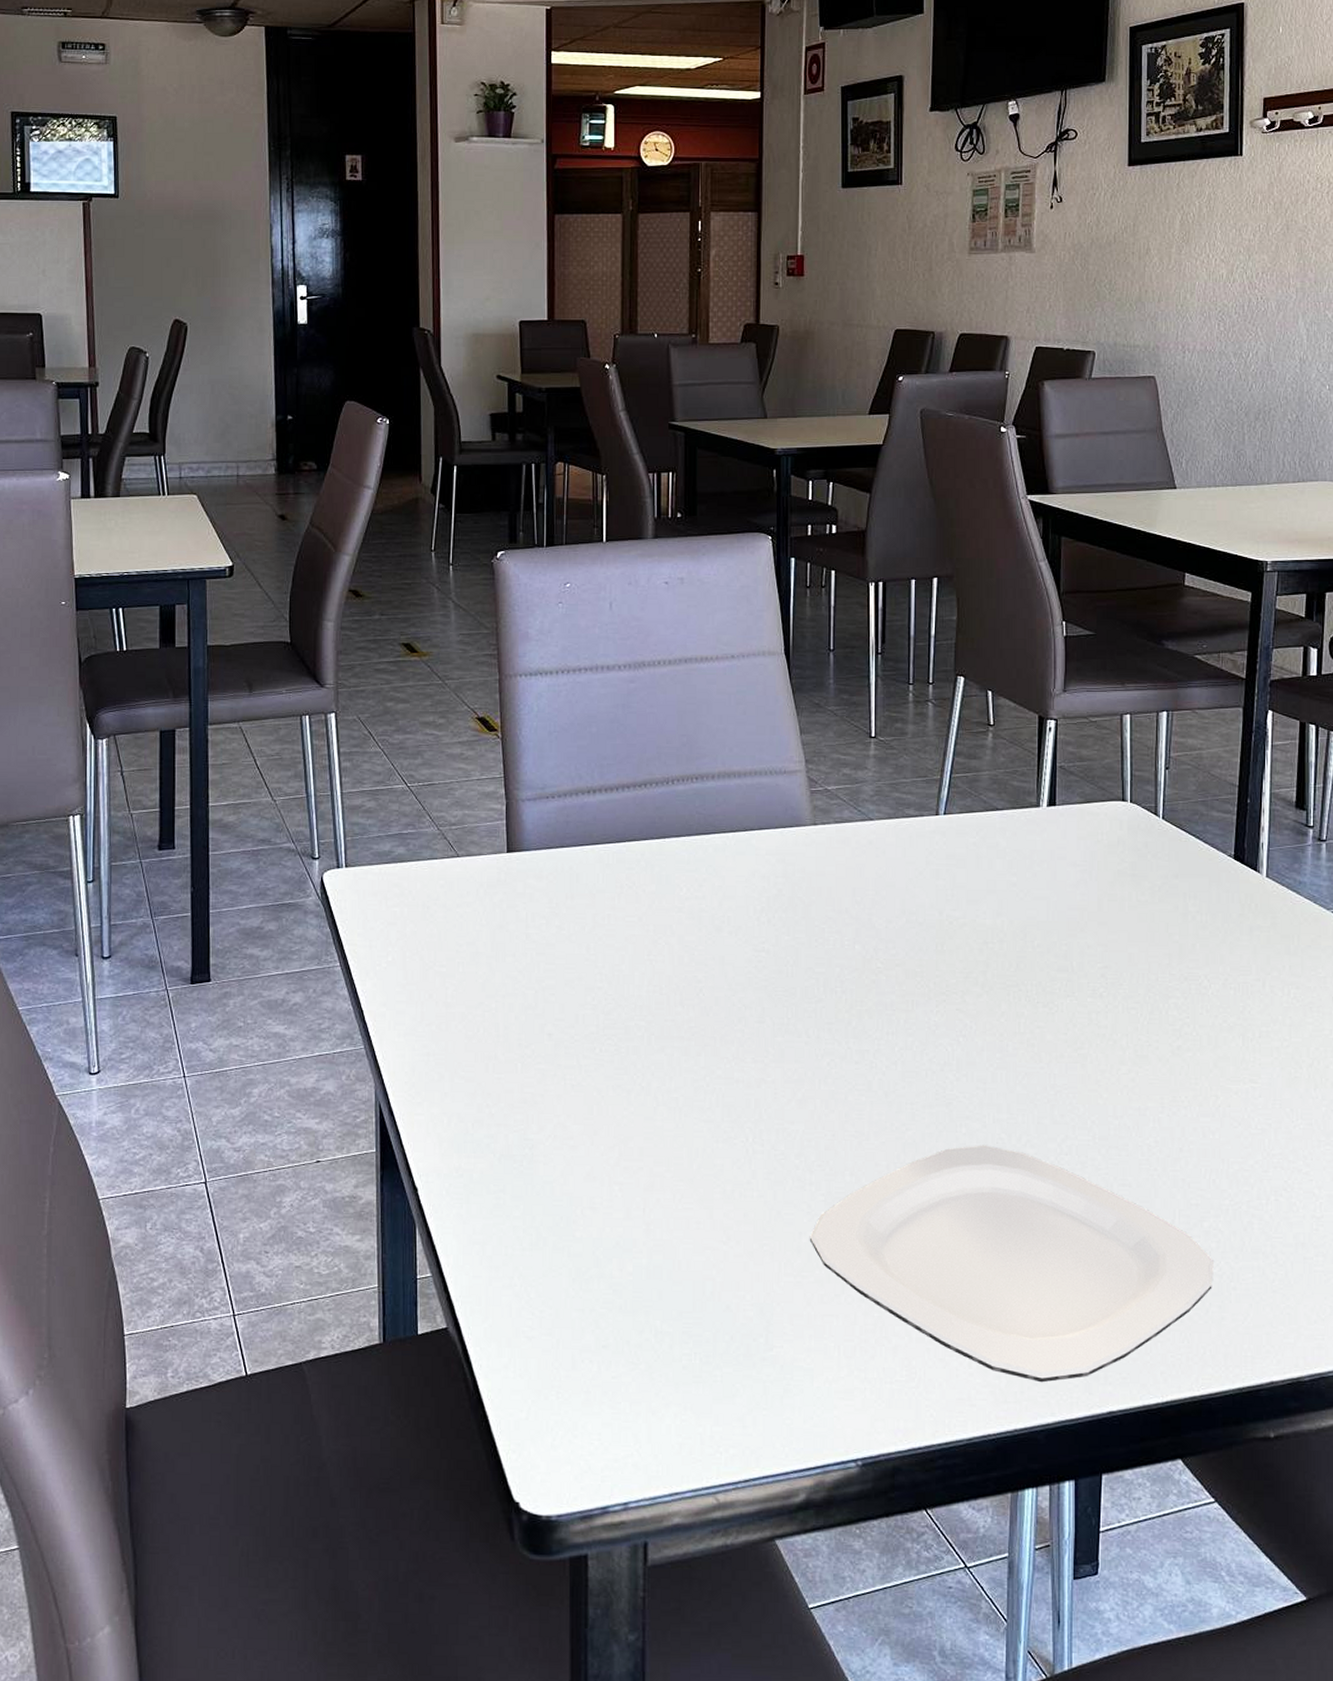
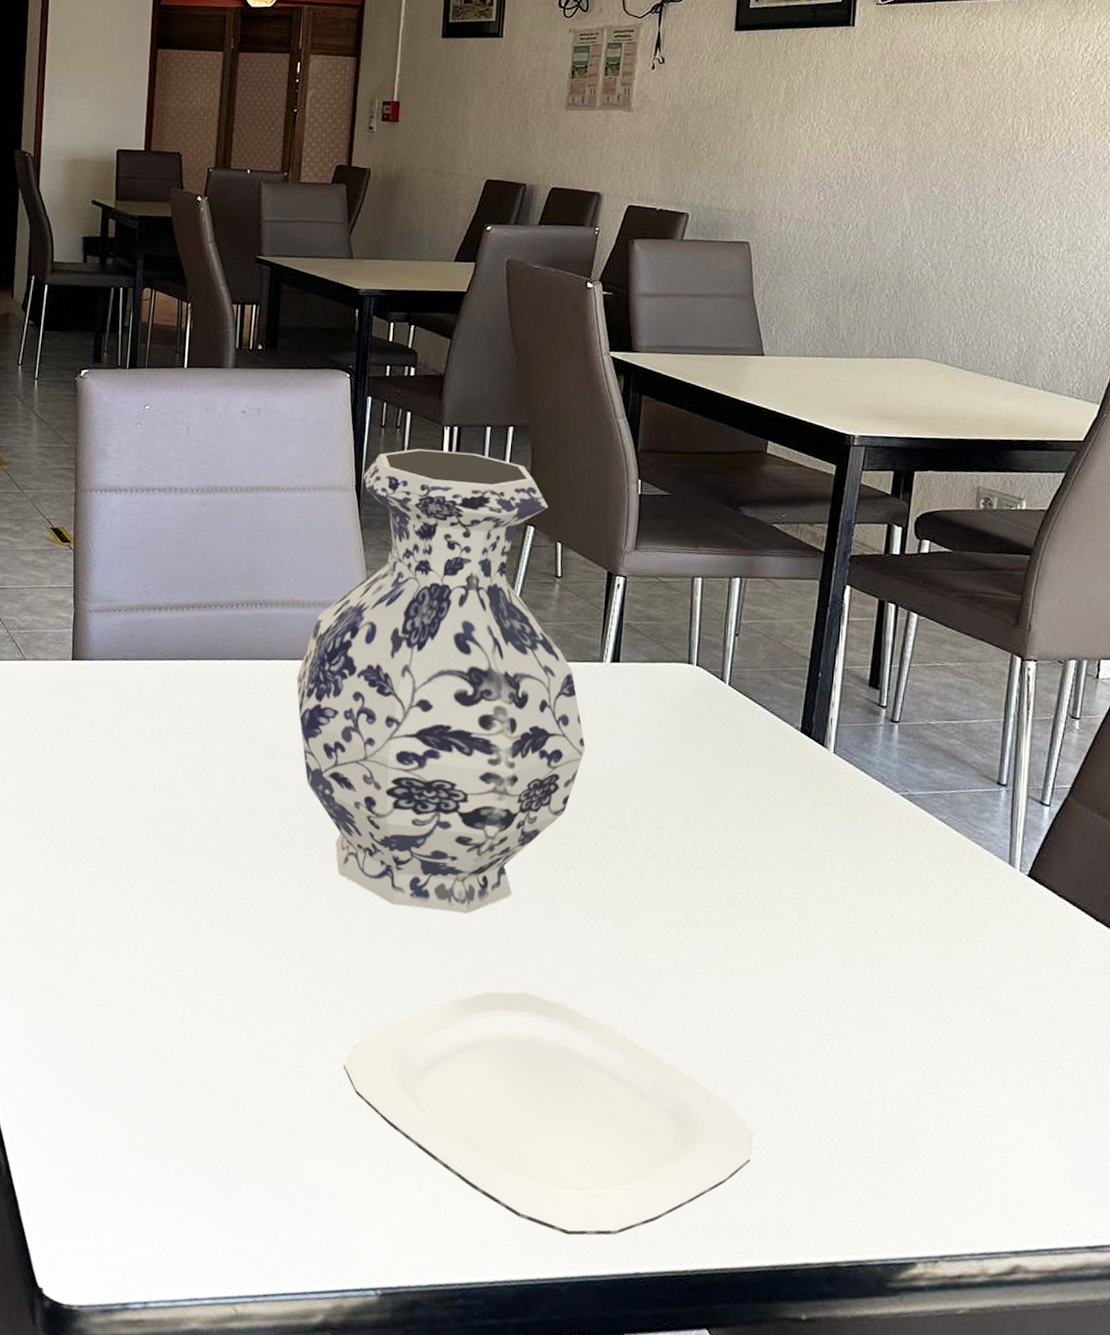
vase: none [738,607,1028,1072] -> present [296,448,585,914]

